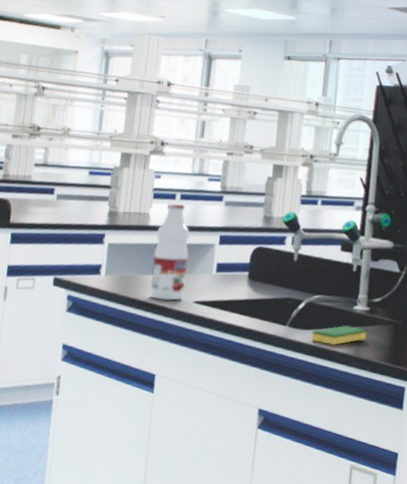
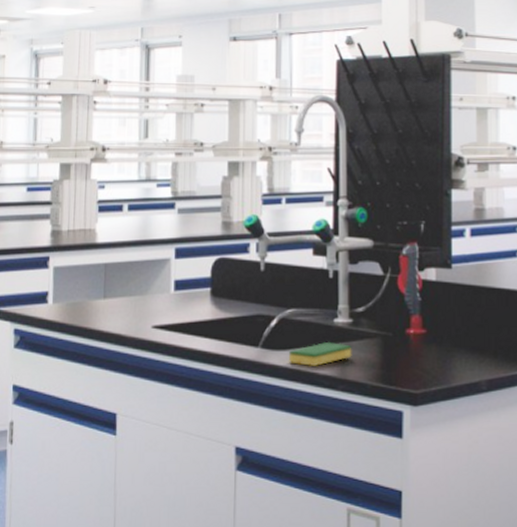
beverage bottle: present [150,202,191,301] -> none [103,215,143,327]

